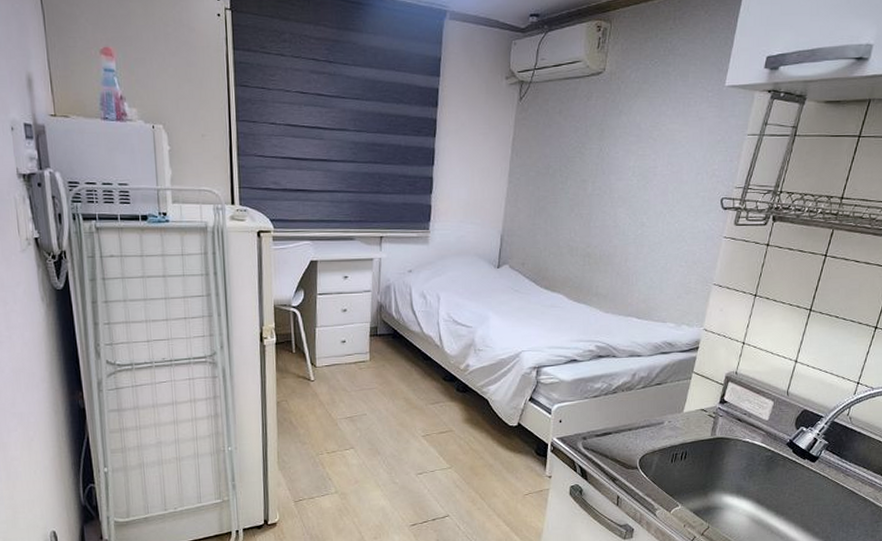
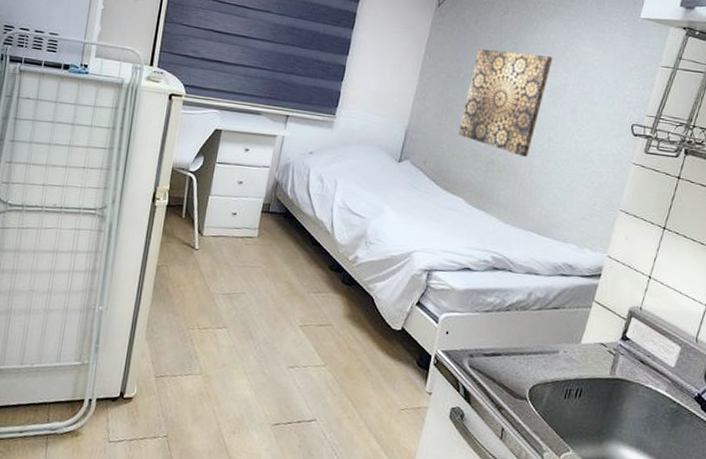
wall art: none [552,138,640,245] -> present [458,49,553,157]

